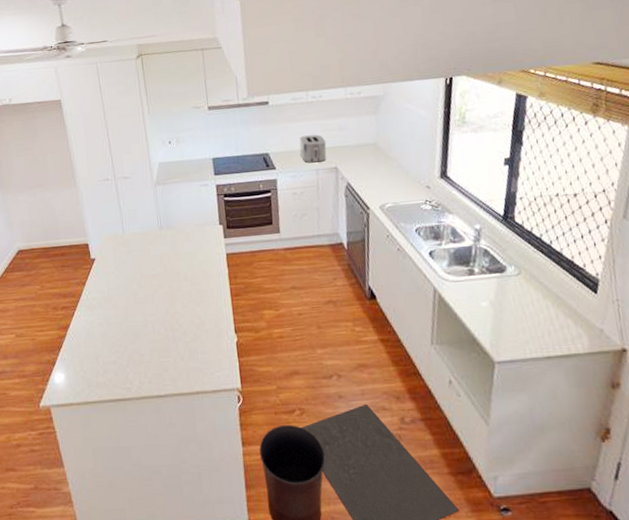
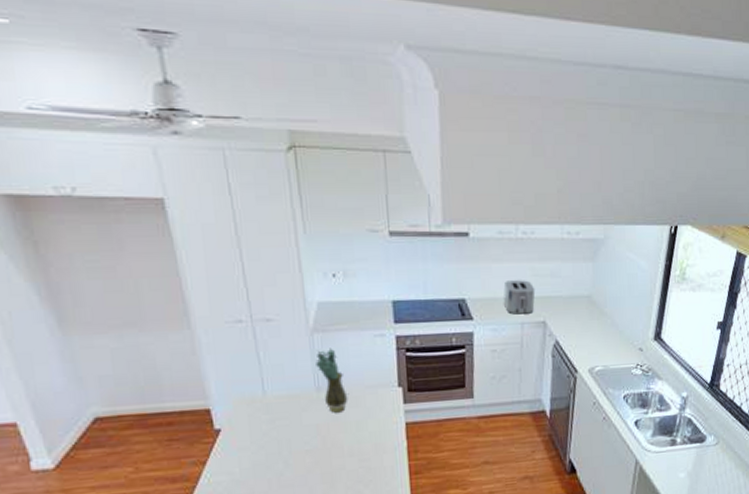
vase: none [158,196,183,246] -> present [315,348,348,413]

